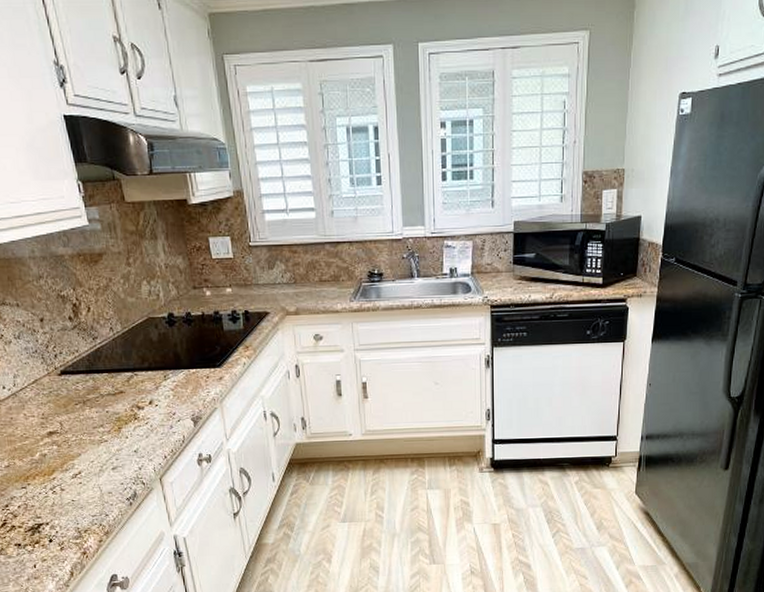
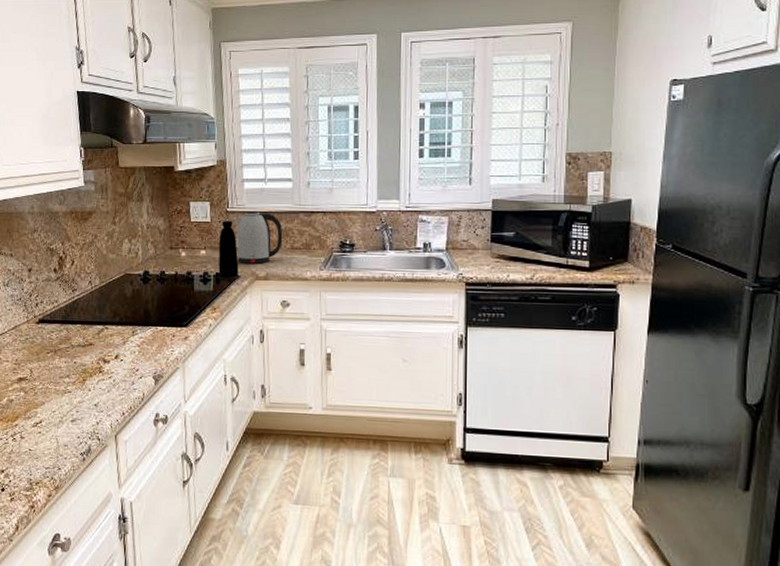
bottle: none [243,255,268,317] -> present [218,220,239,279]
kettle: none [259,244,311,299] -> present [235,211,283,264]

